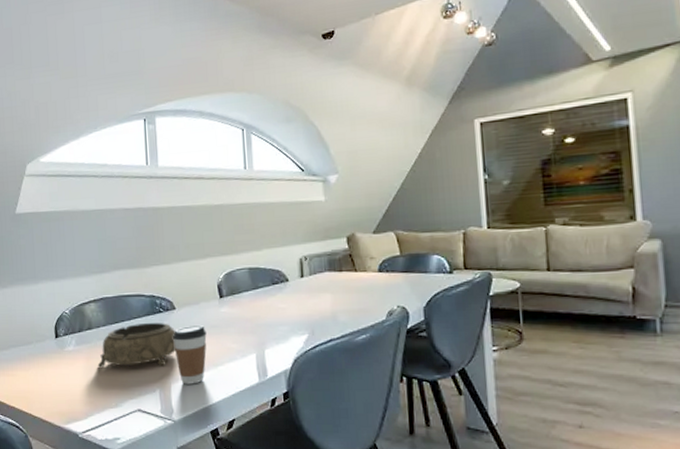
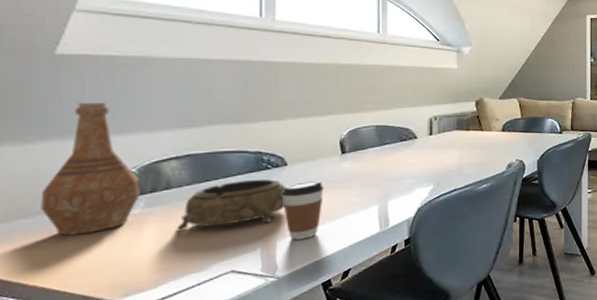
vase: none [13,251,72,366] -> present [41,101,140,236]

